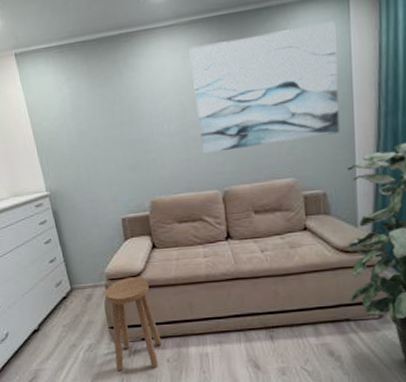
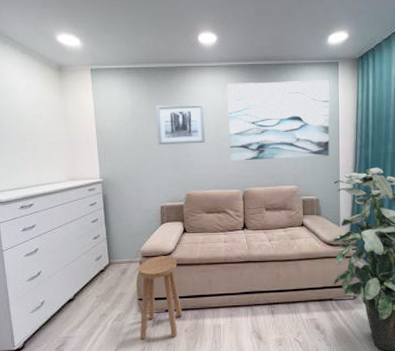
wall art: none [101,80,168,142] -> present [156,103,205,144]

